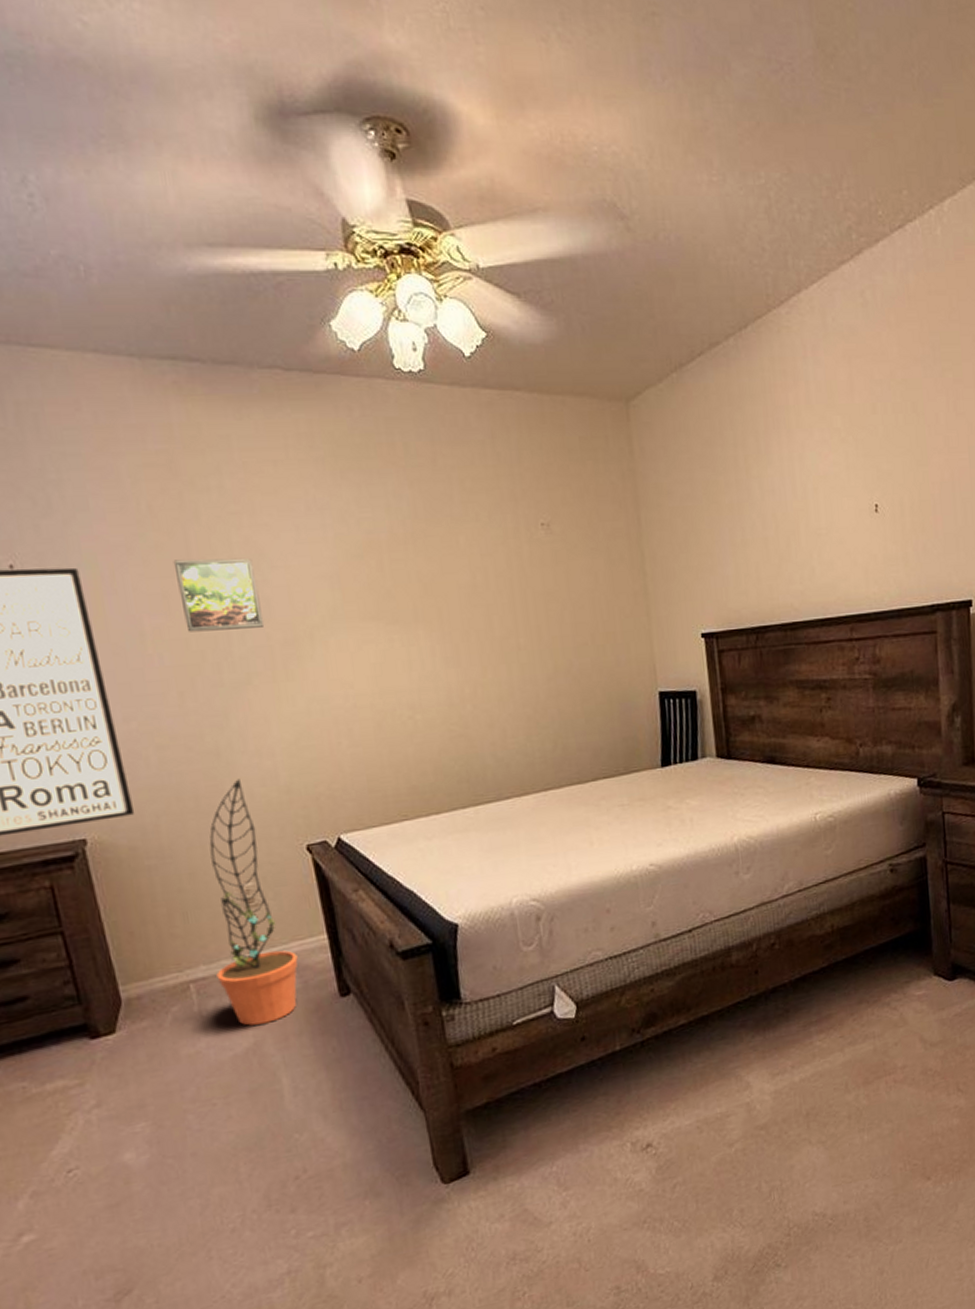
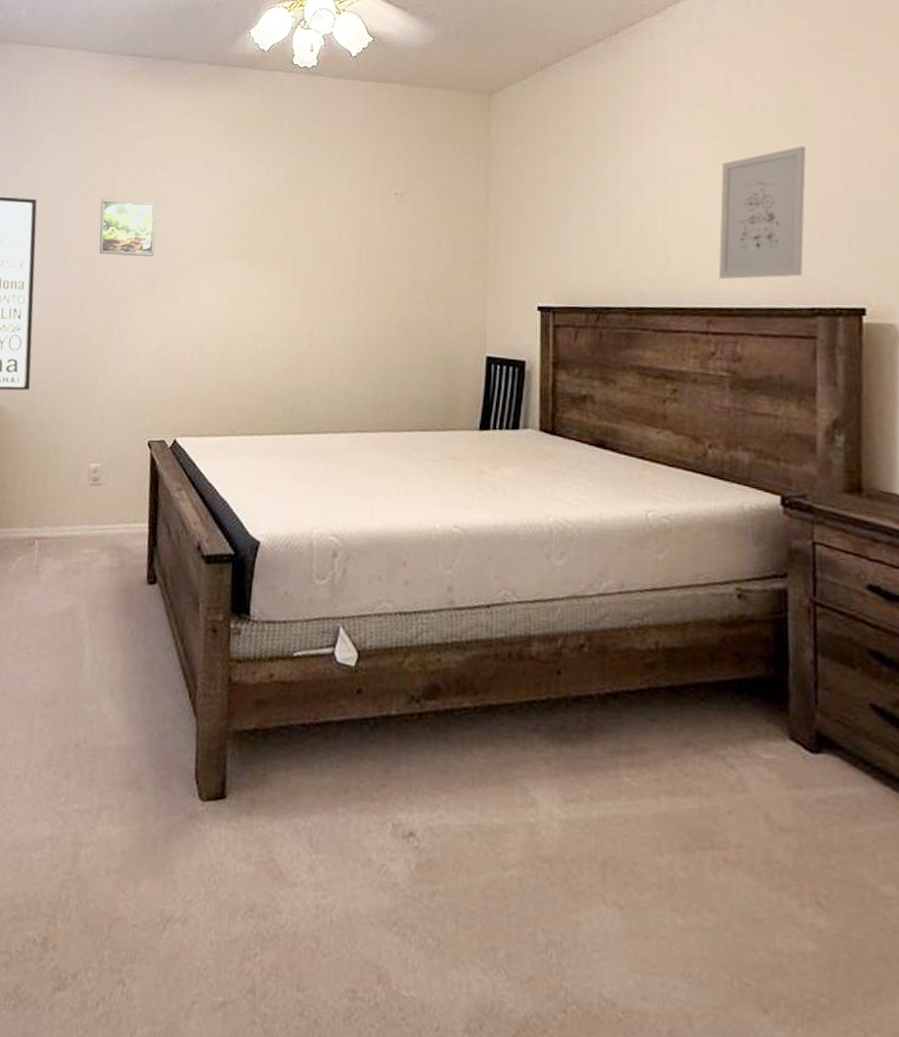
decorative plant: present [209,778,298,1026] -> none [56,375,121,592]
wall art: none [852,446,923,585] -> present [719,146,807,279]

